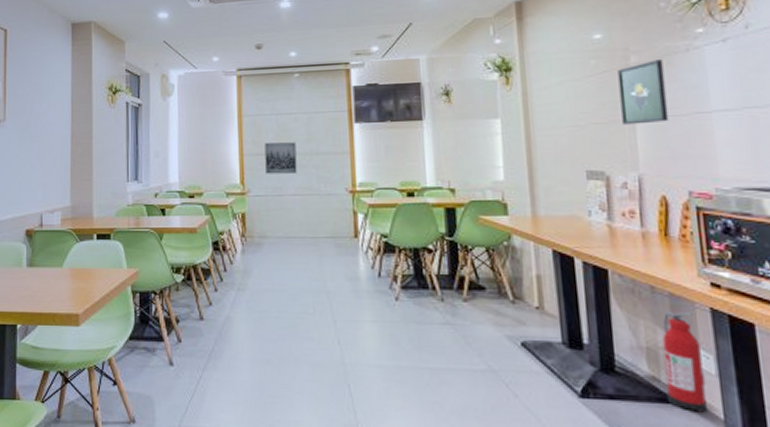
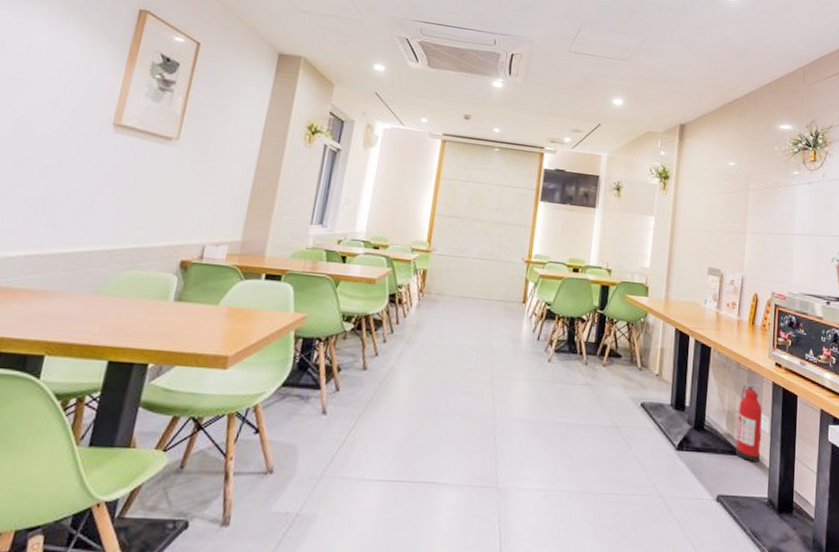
wall art: present [265,142,297,174] -> none [453,207,486,239]
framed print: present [617,60,669,125] -> none [738,189,770,237]

